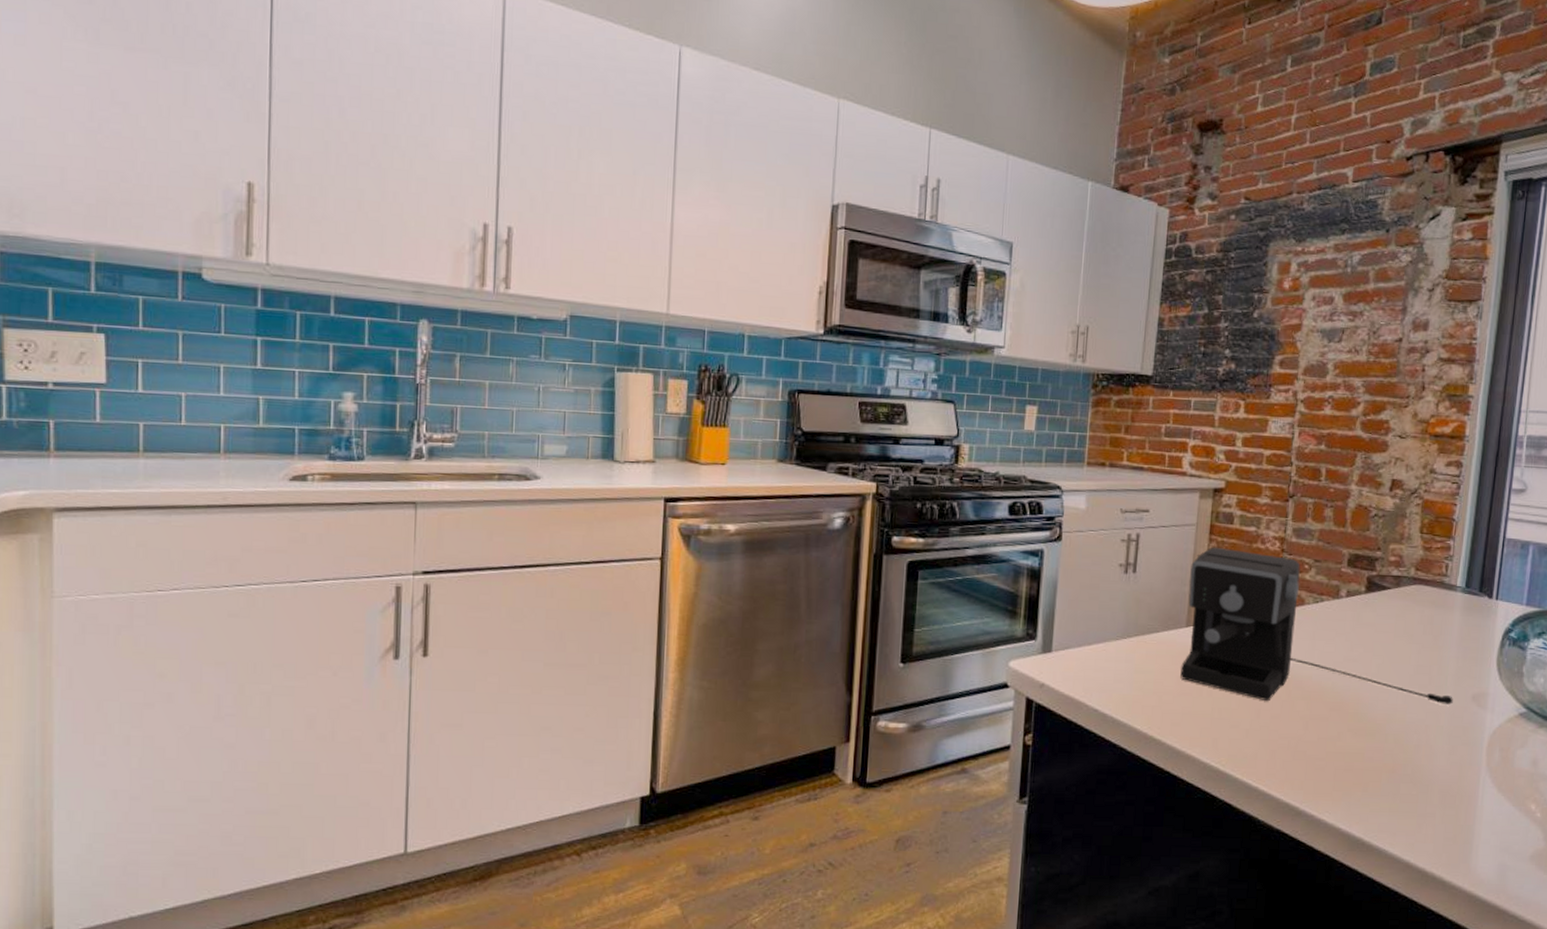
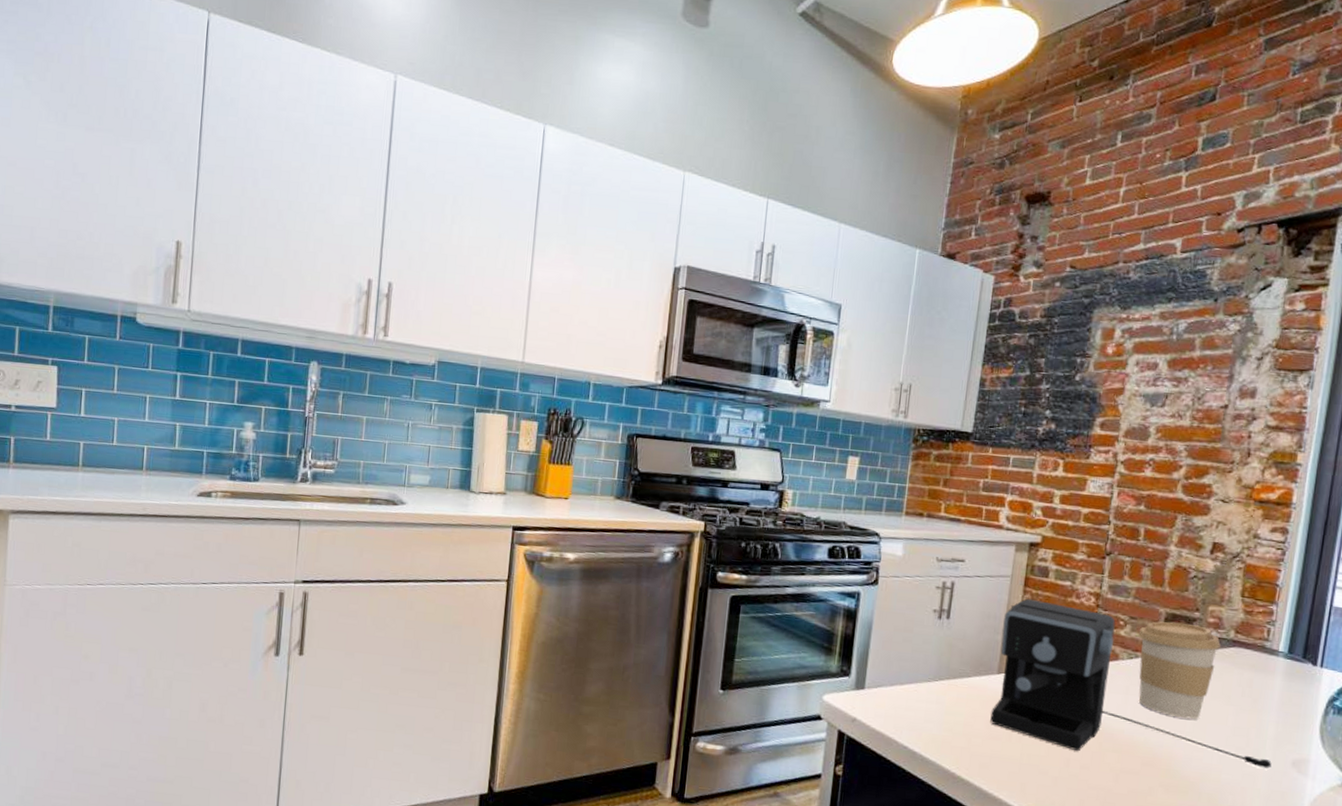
coffee cup: none [1323,562,1402,661] -> present [1138,621,1221,720]

